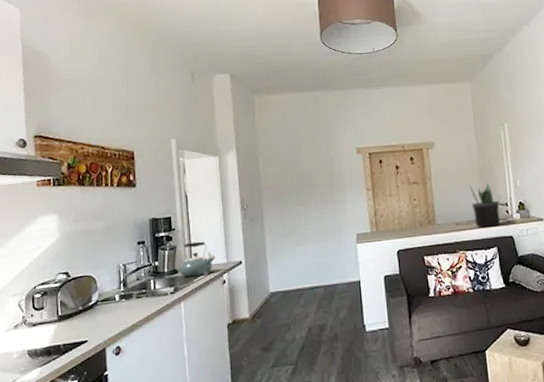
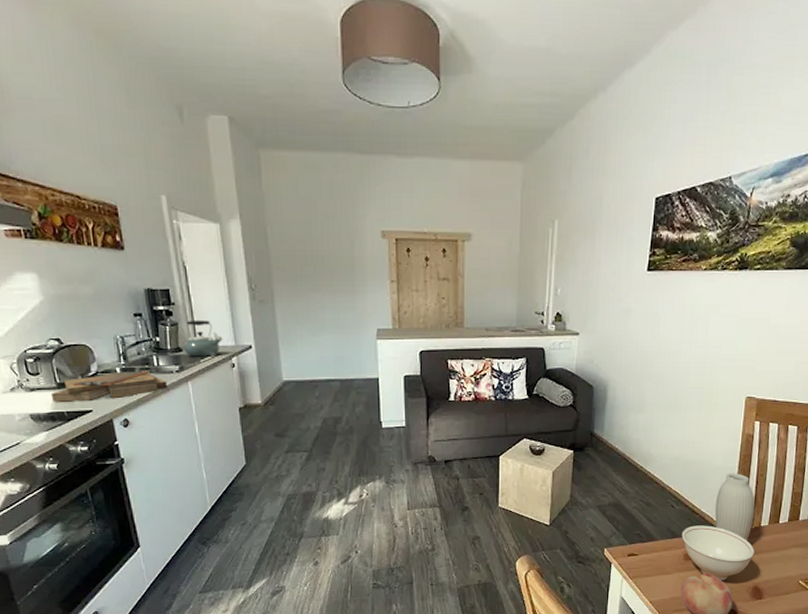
clipboard: none [51,295,161,336] -> present [50,371,168,402]
planter: present [469,183,501,228] -> none [505,287,535,336]

